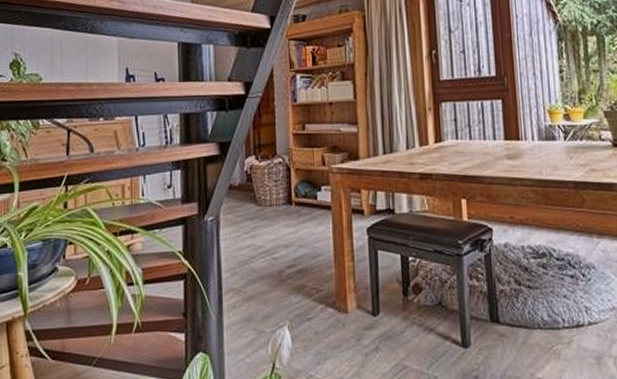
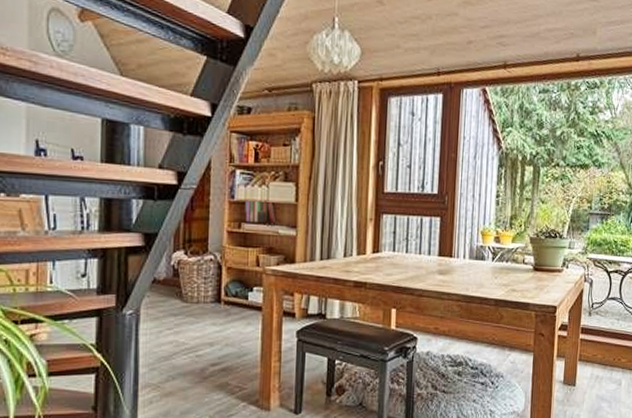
books: none [307,100,338,124] -> present [245,199,276,223]

